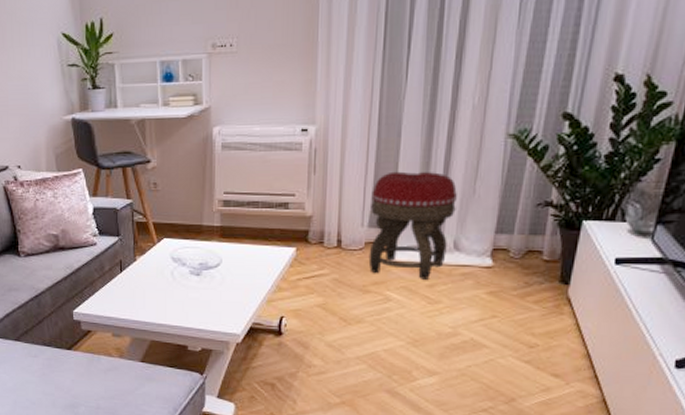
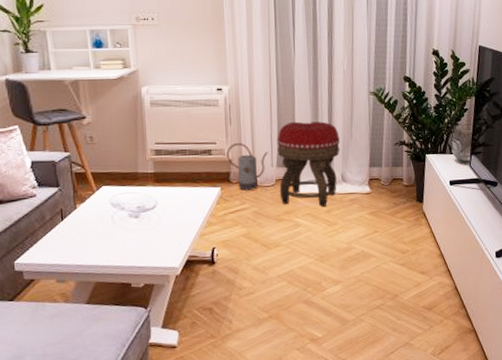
watering can: none [306,195,358,253] -> present [226,142,268,191]

